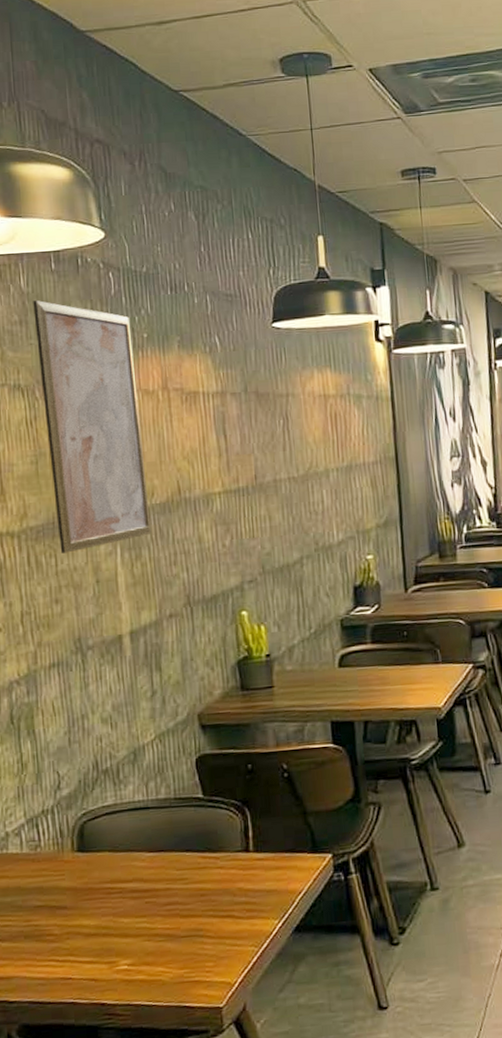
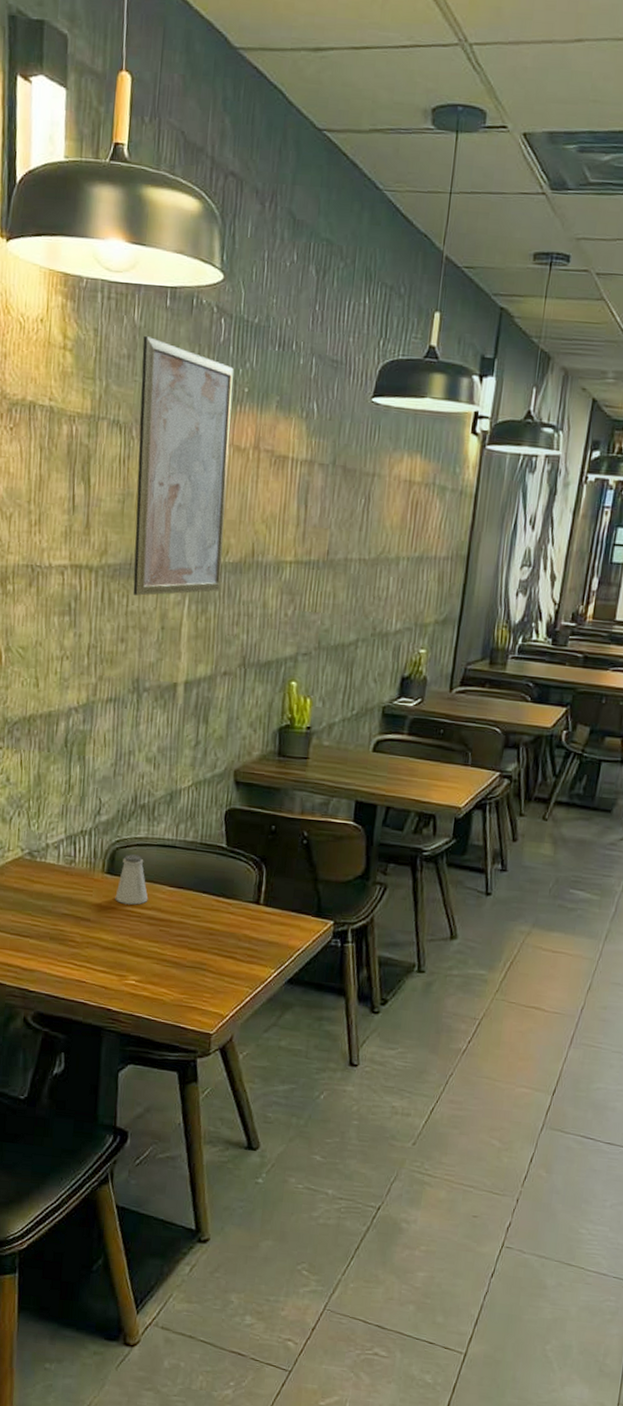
saltshaker: none [90,825,128,882] -> present [115,854,148,905]

